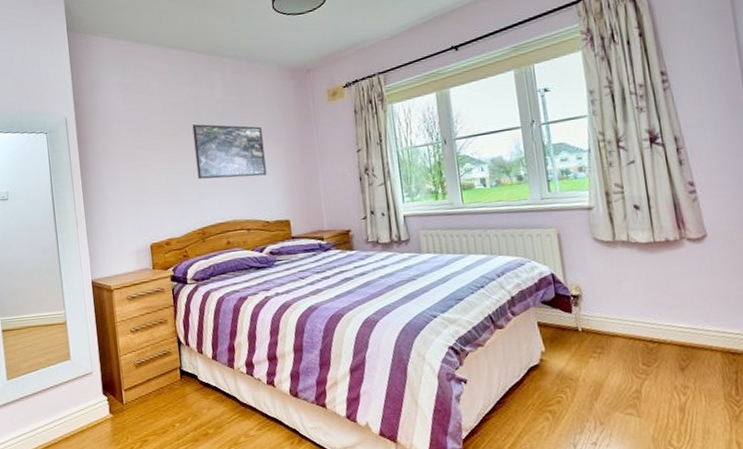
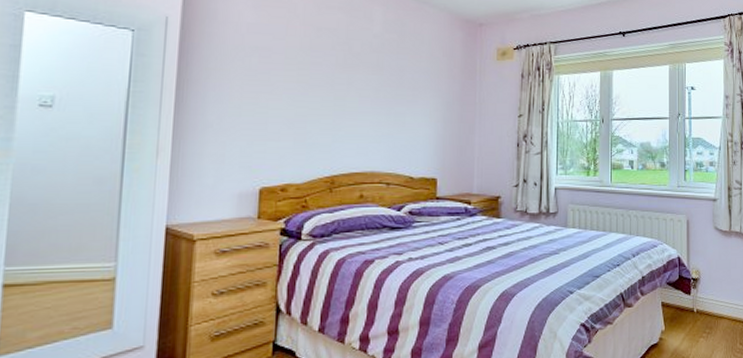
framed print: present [192,124,267,180] -> none [336,57,420,126]

